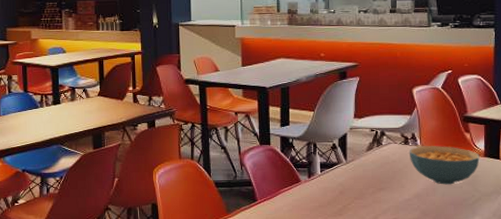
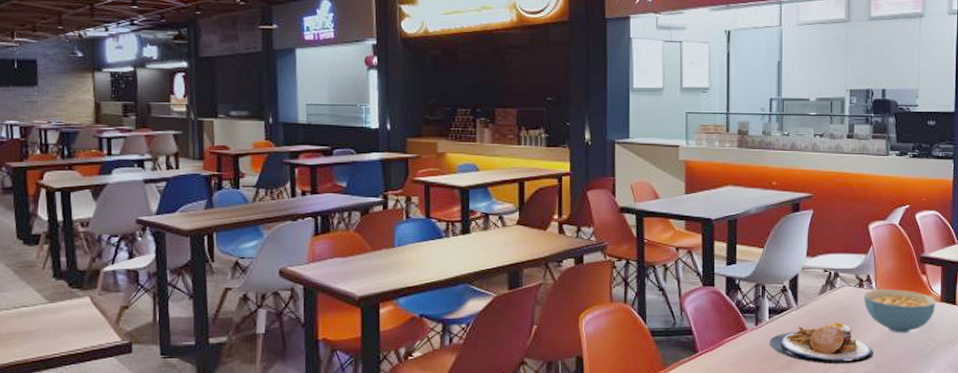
plate: none [322,175,419,212] -> present [769,322,873,364]

